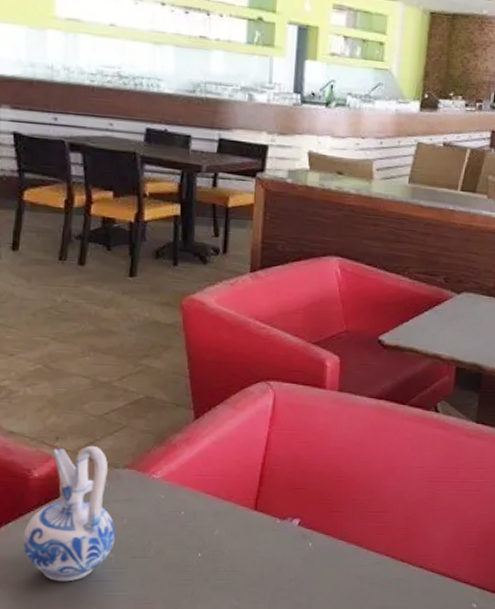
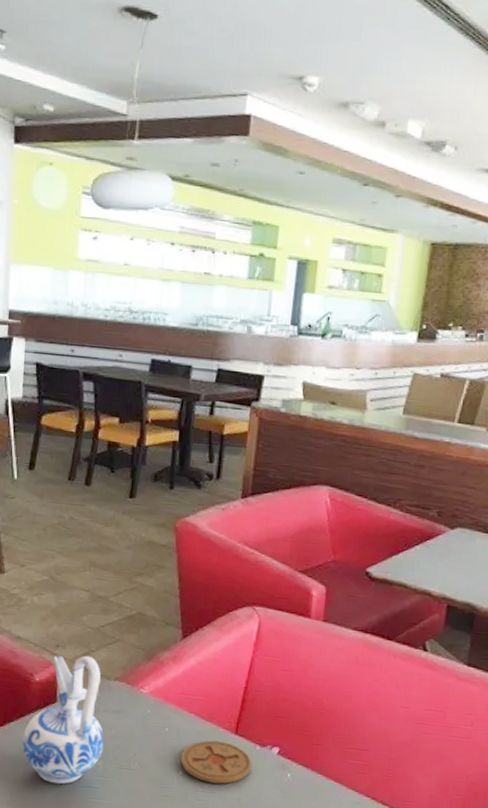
coaster: none [199,519,272,561] -> present [180,740,252,784]

